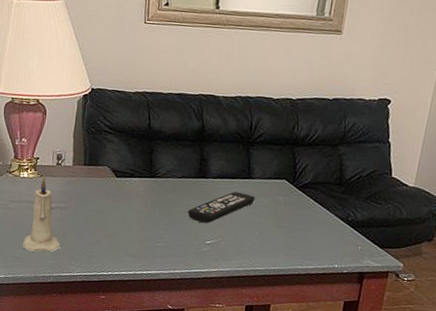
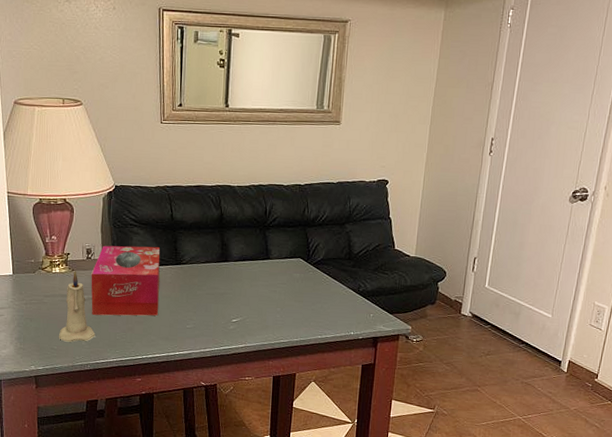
tissue box: none [58,151,135,231] -> present [91,245,161,316]
remote control: present [188,191,255,223] -> none [213,272,274,303]

